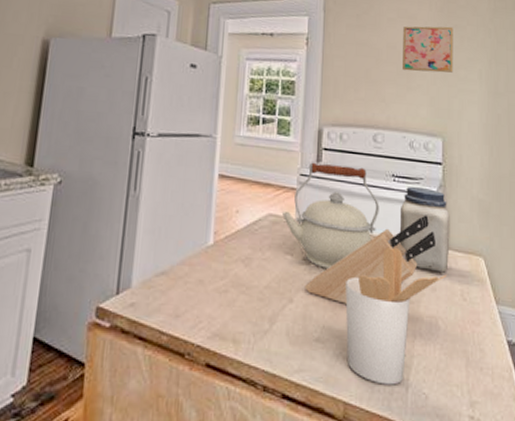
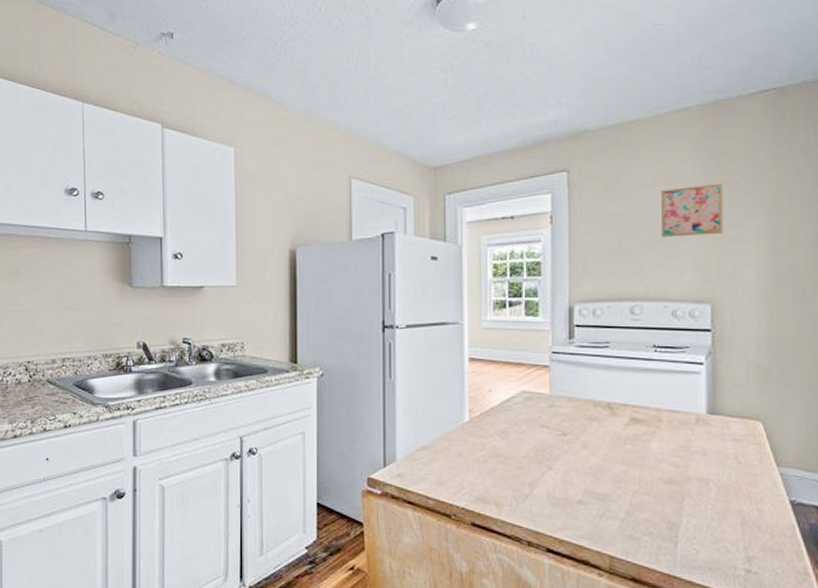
kettle: present [282,162,379,269] -> none [536,339,640,438]
knife block: present [305,215,437,304] -> none [563,382,706,470]
utensil holder: present [345,248,447,385] -> none [606,416,719,542]
jar: present [399,186,450,273] -> none [663,355,722,438]

